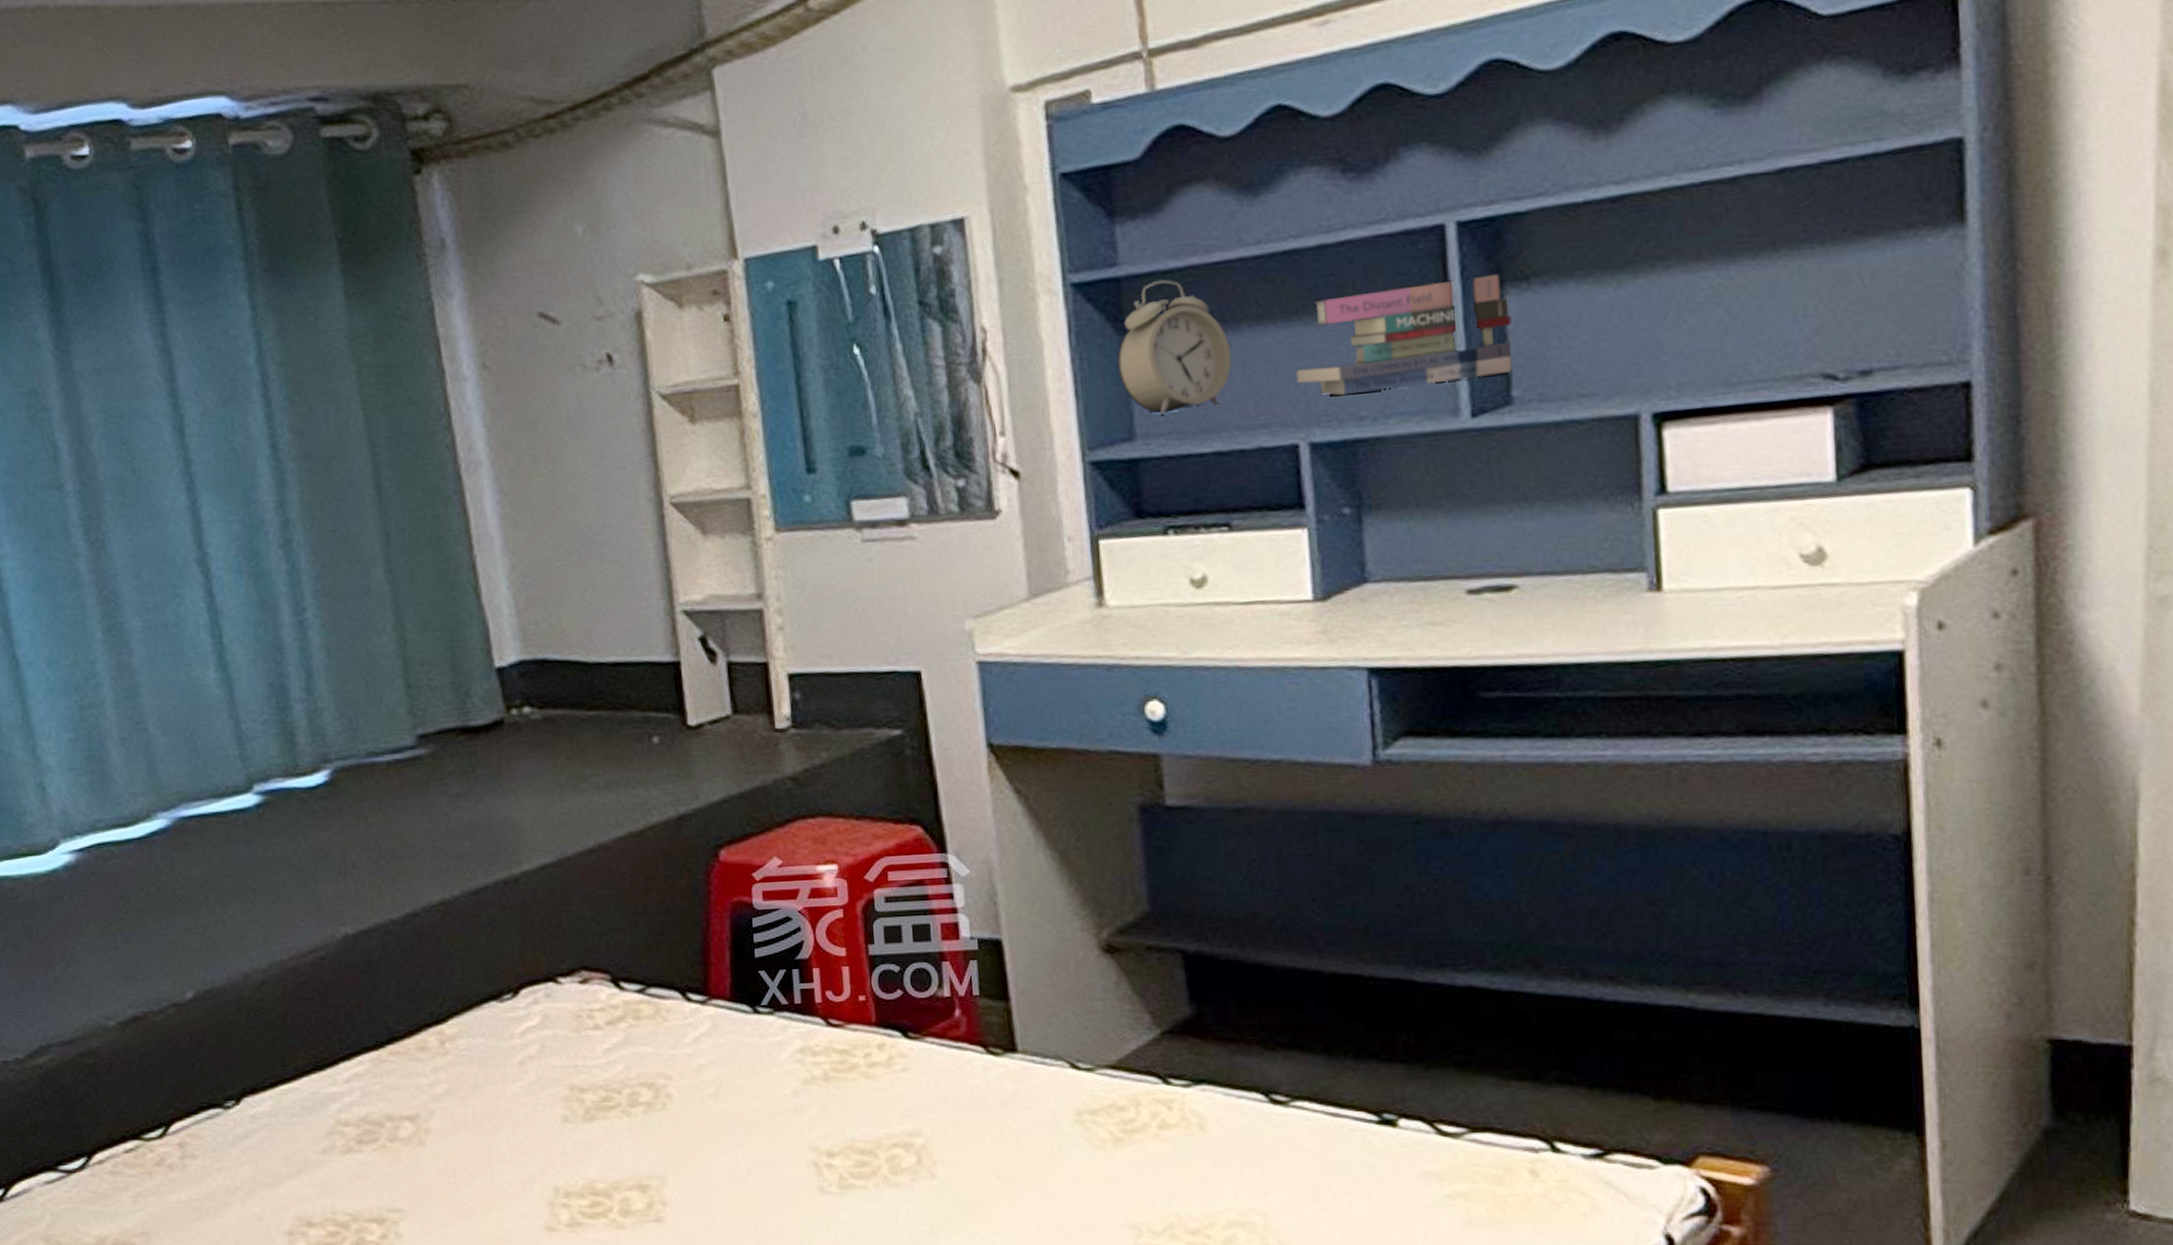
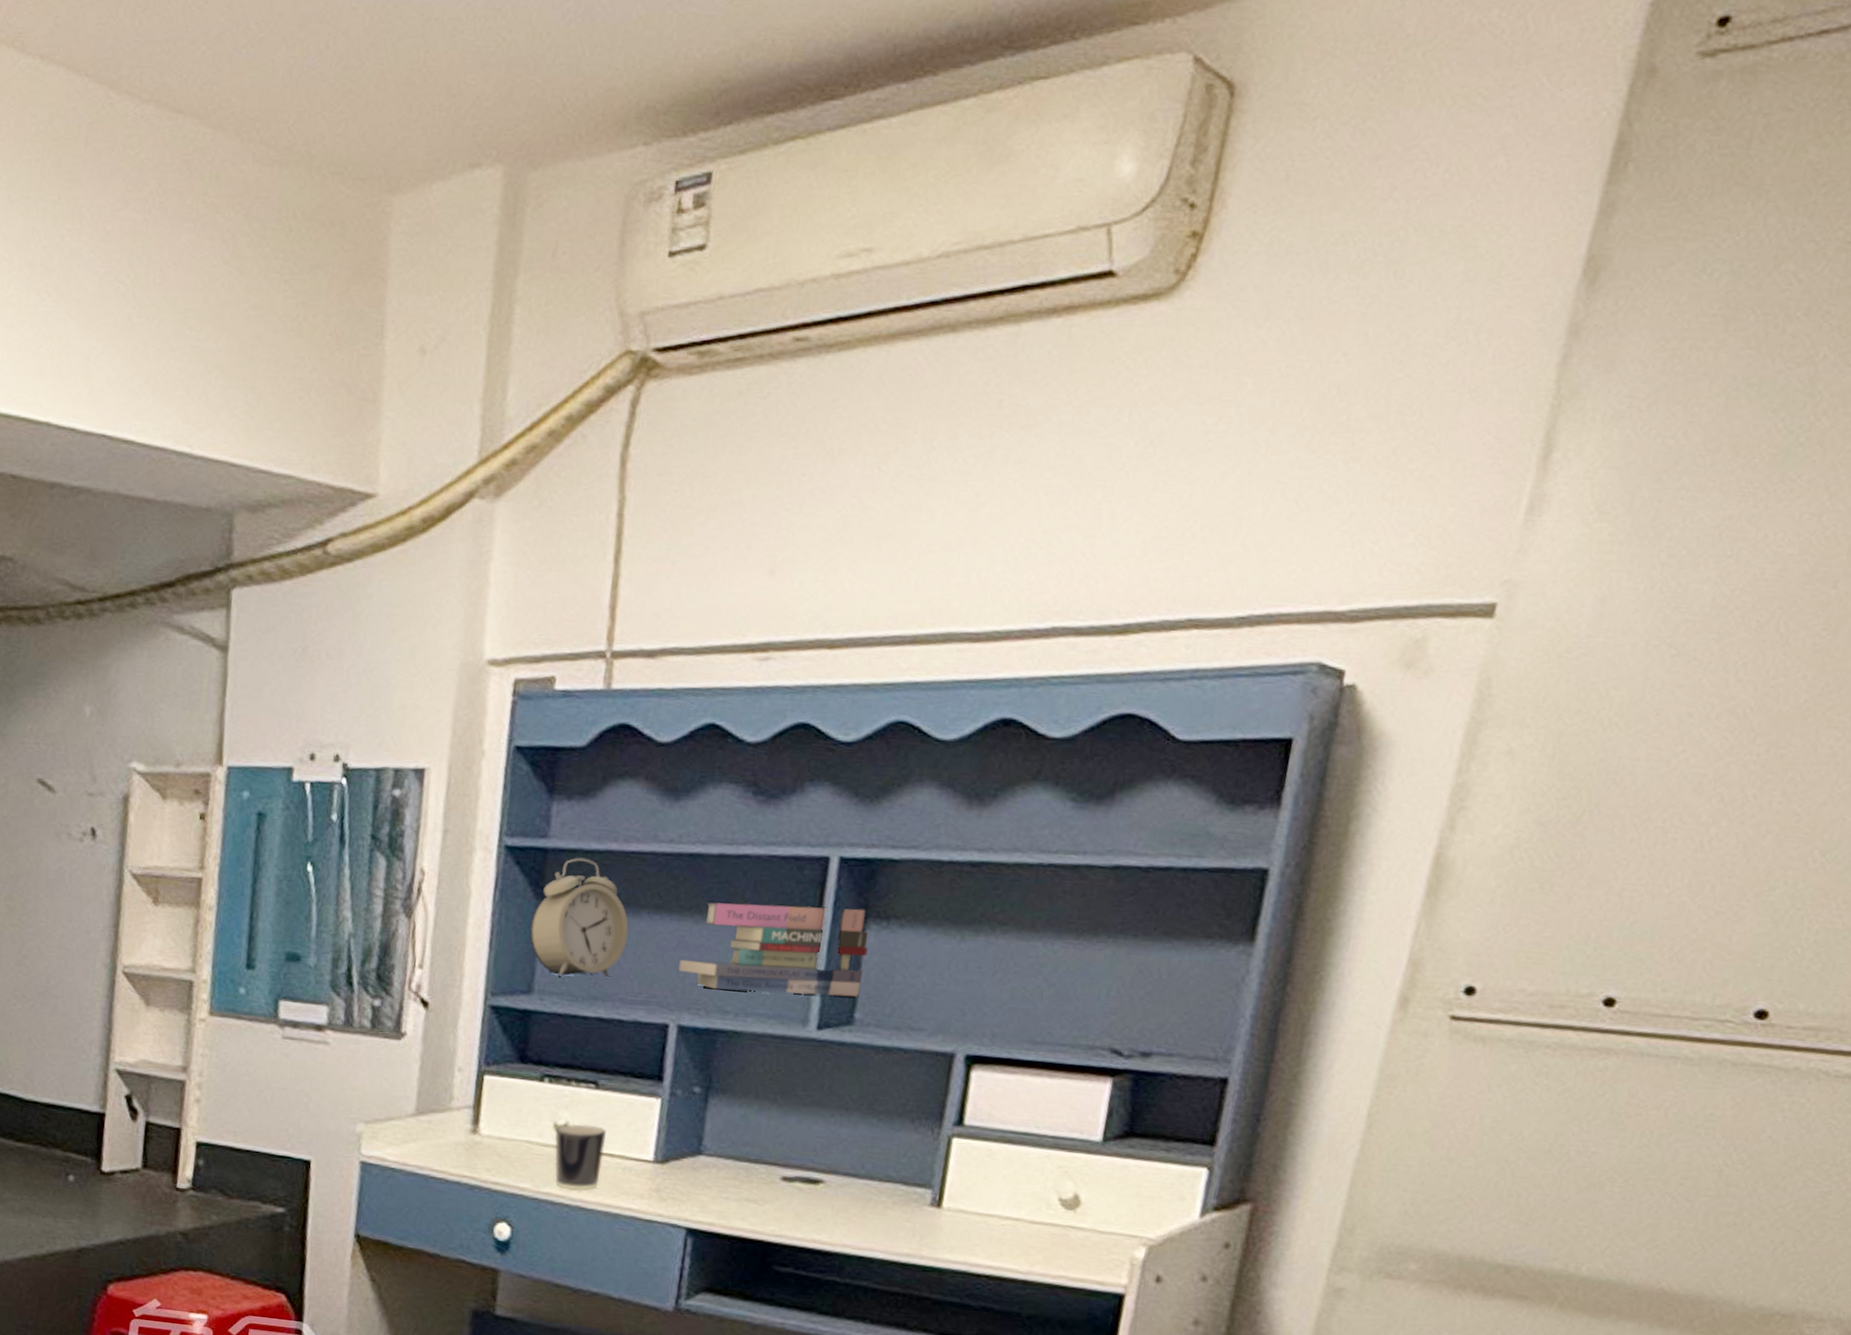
mug: none [1191,572,1255,650] -> present [554,1124,606,1192]

